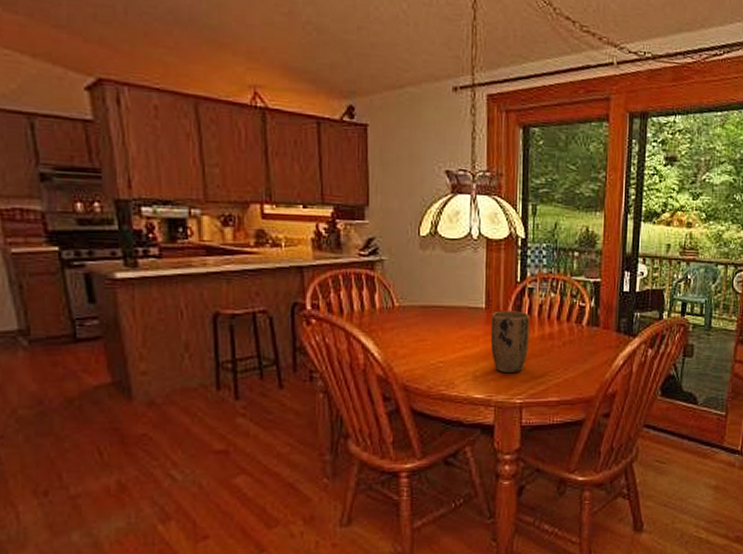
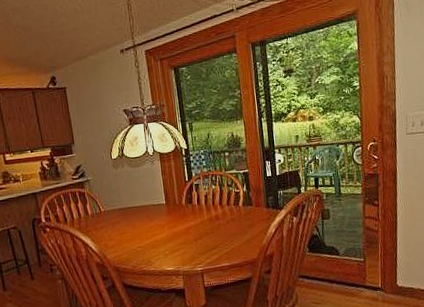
plant pot: present [490,311,530,374] -> none [171,202,202,250]

